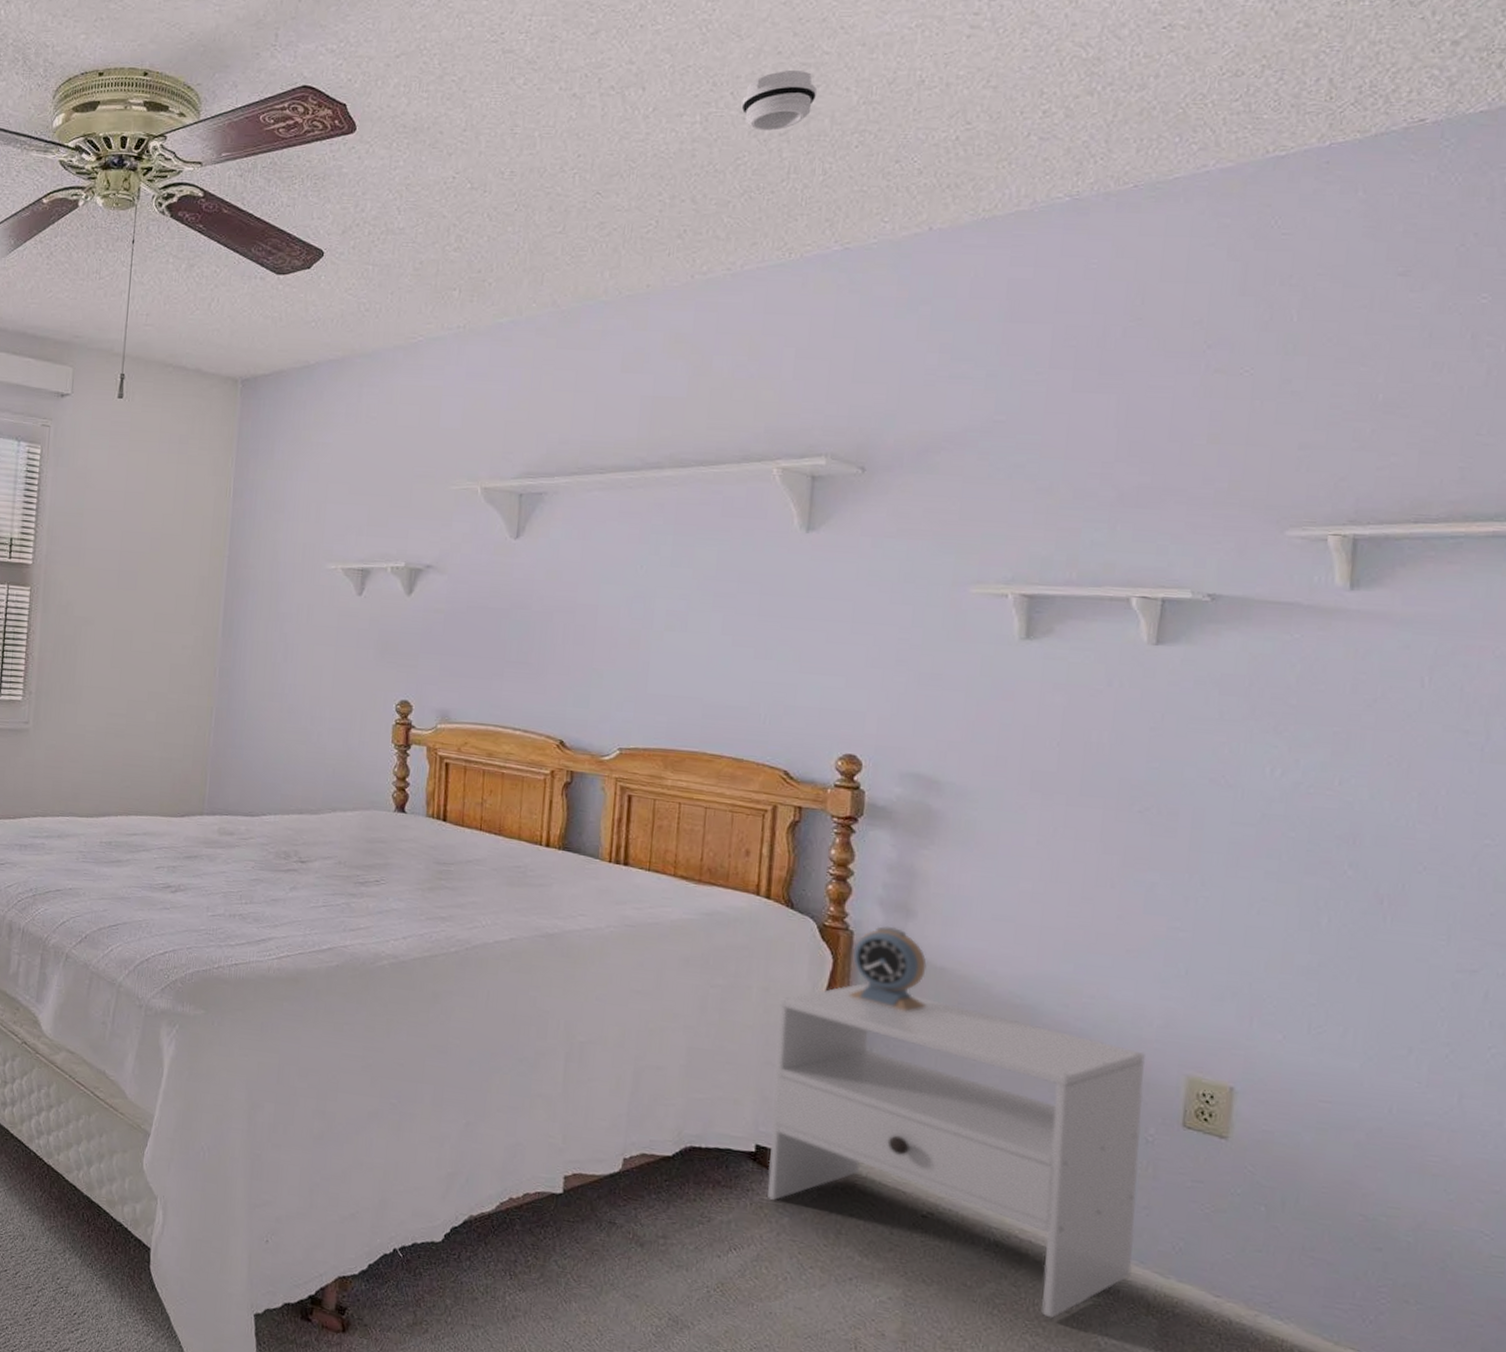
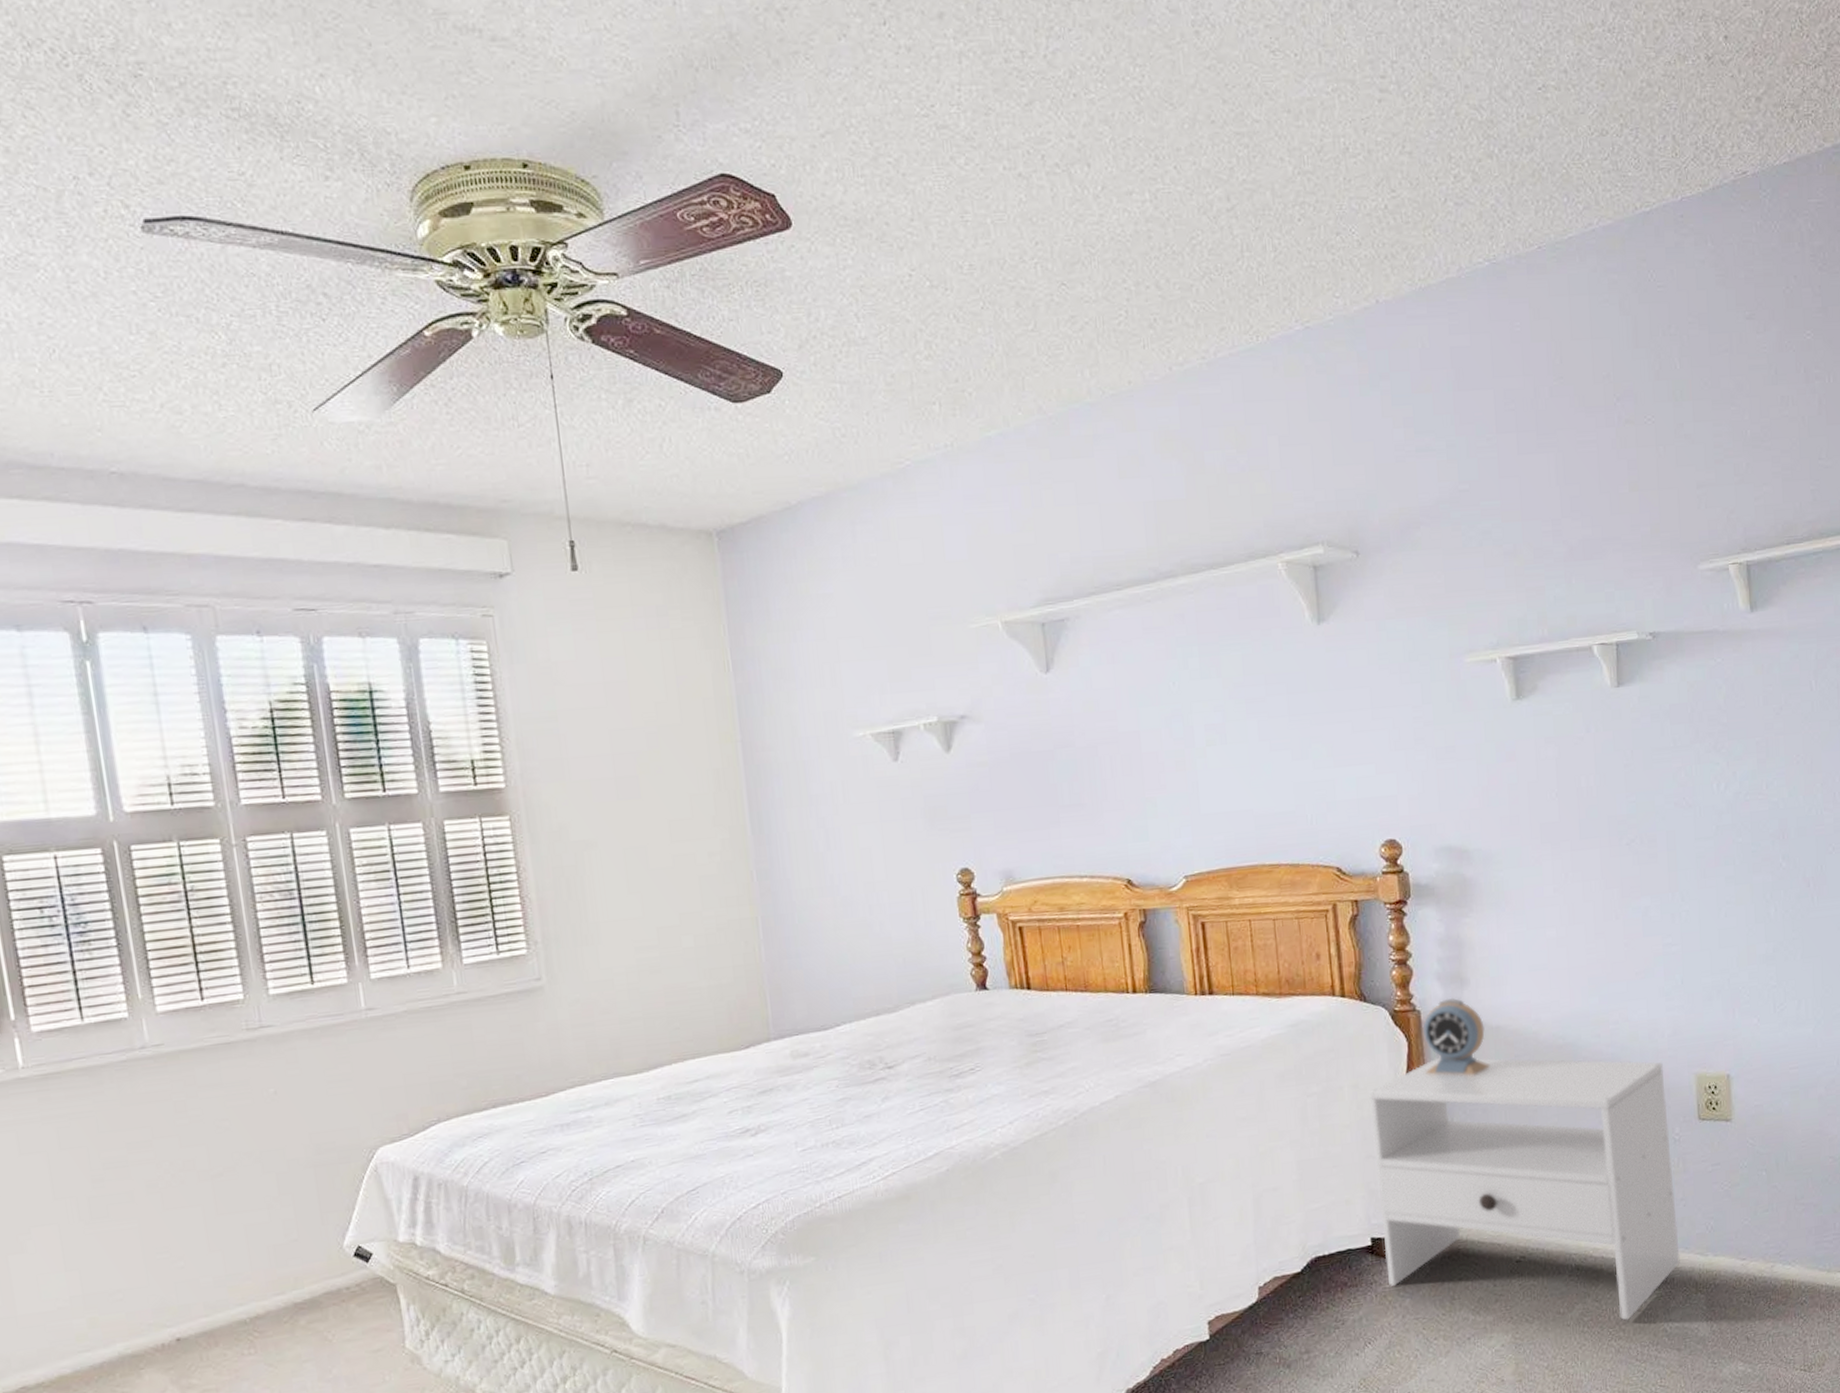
smoke detector: present [741,71,818,131] -> none [1186,141,1255,207]

